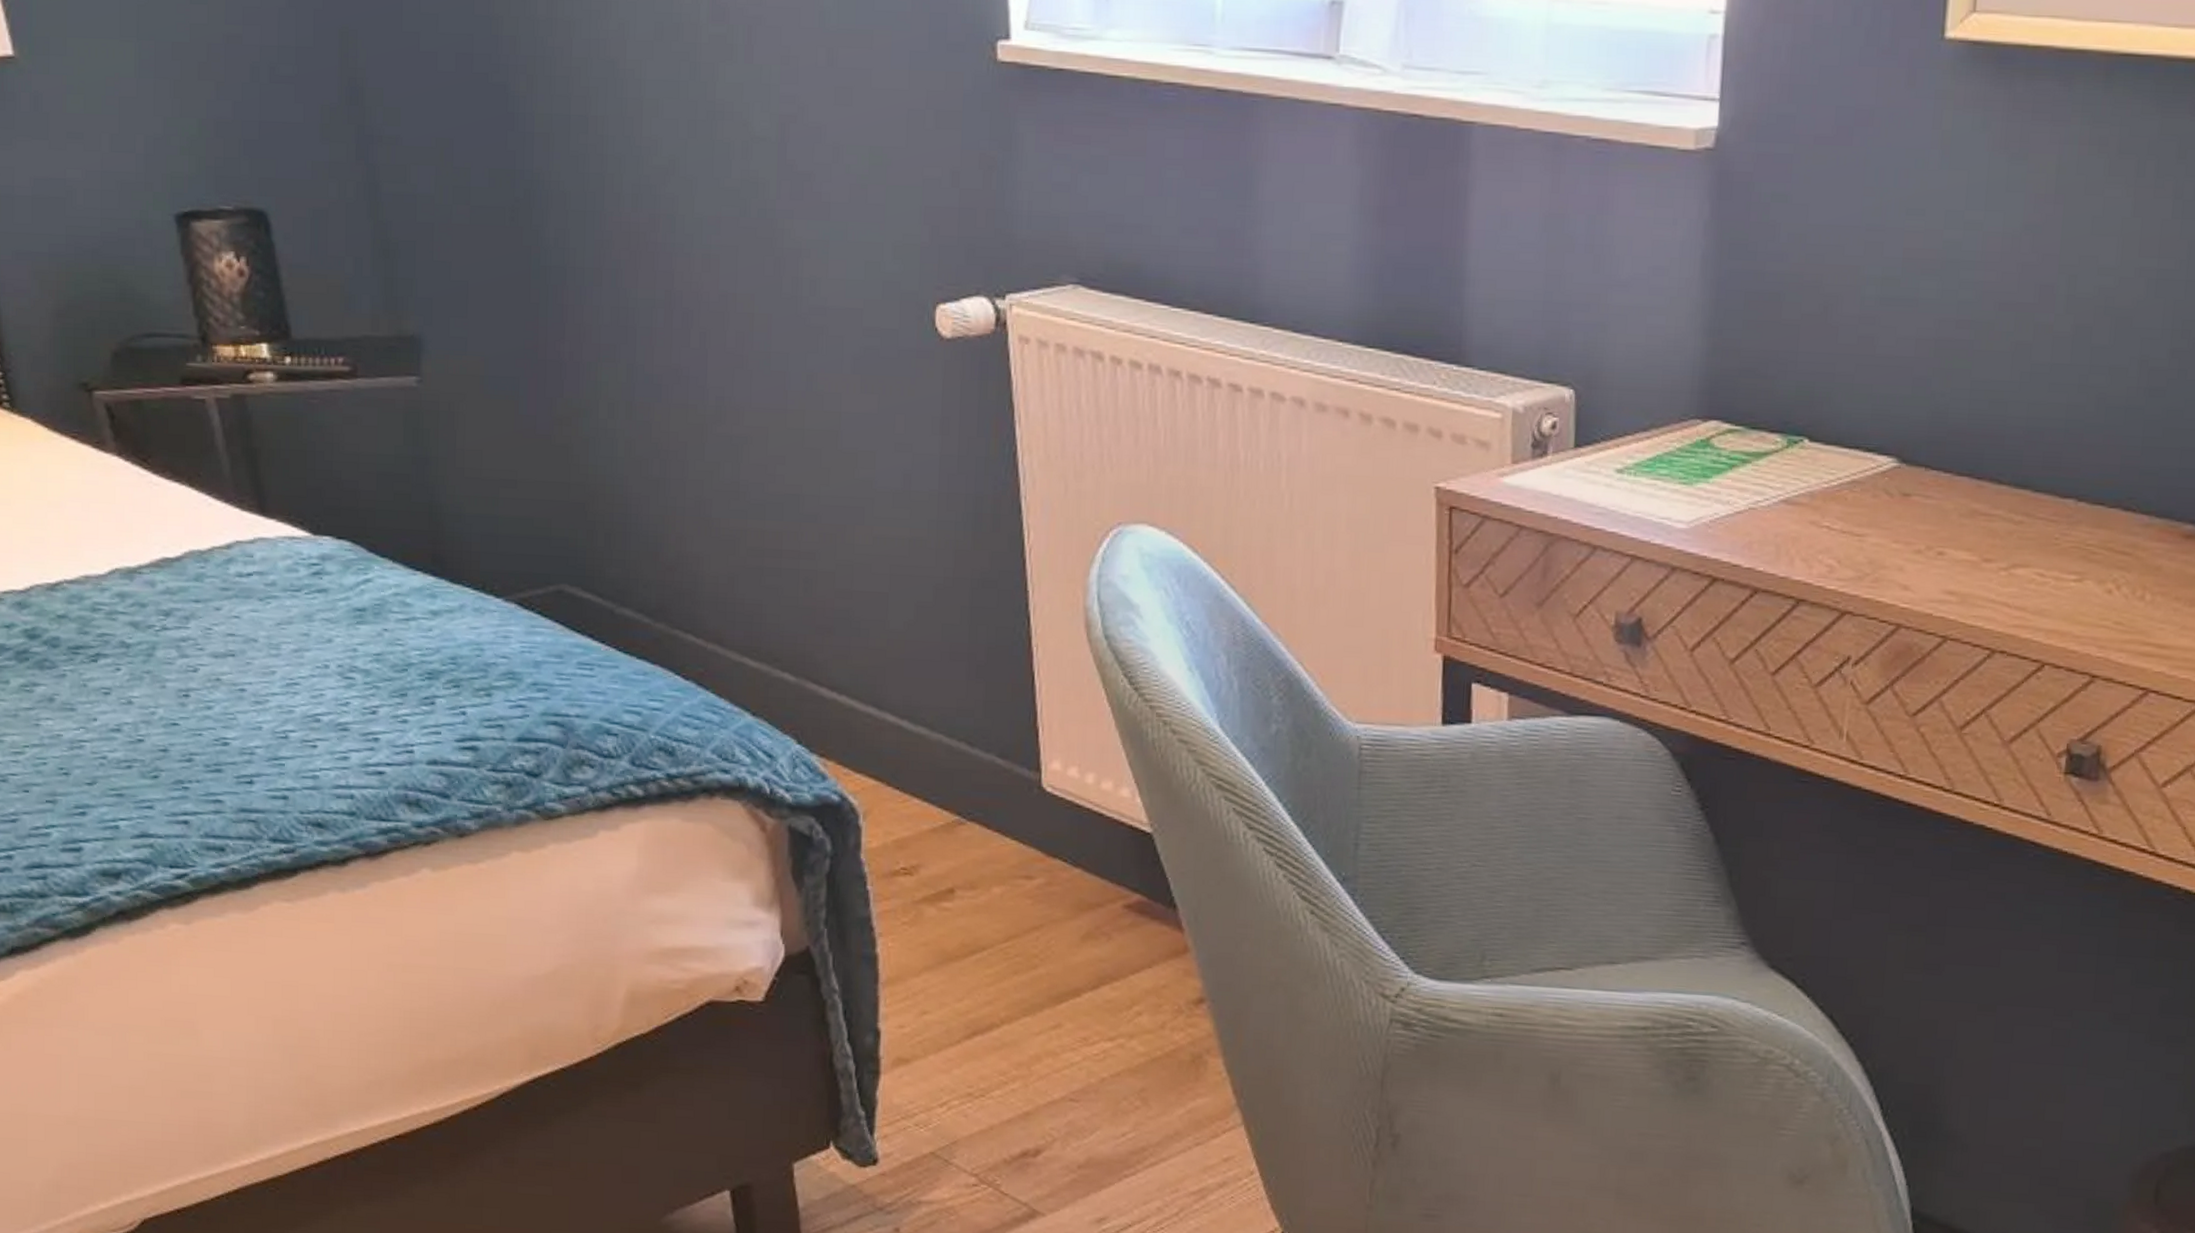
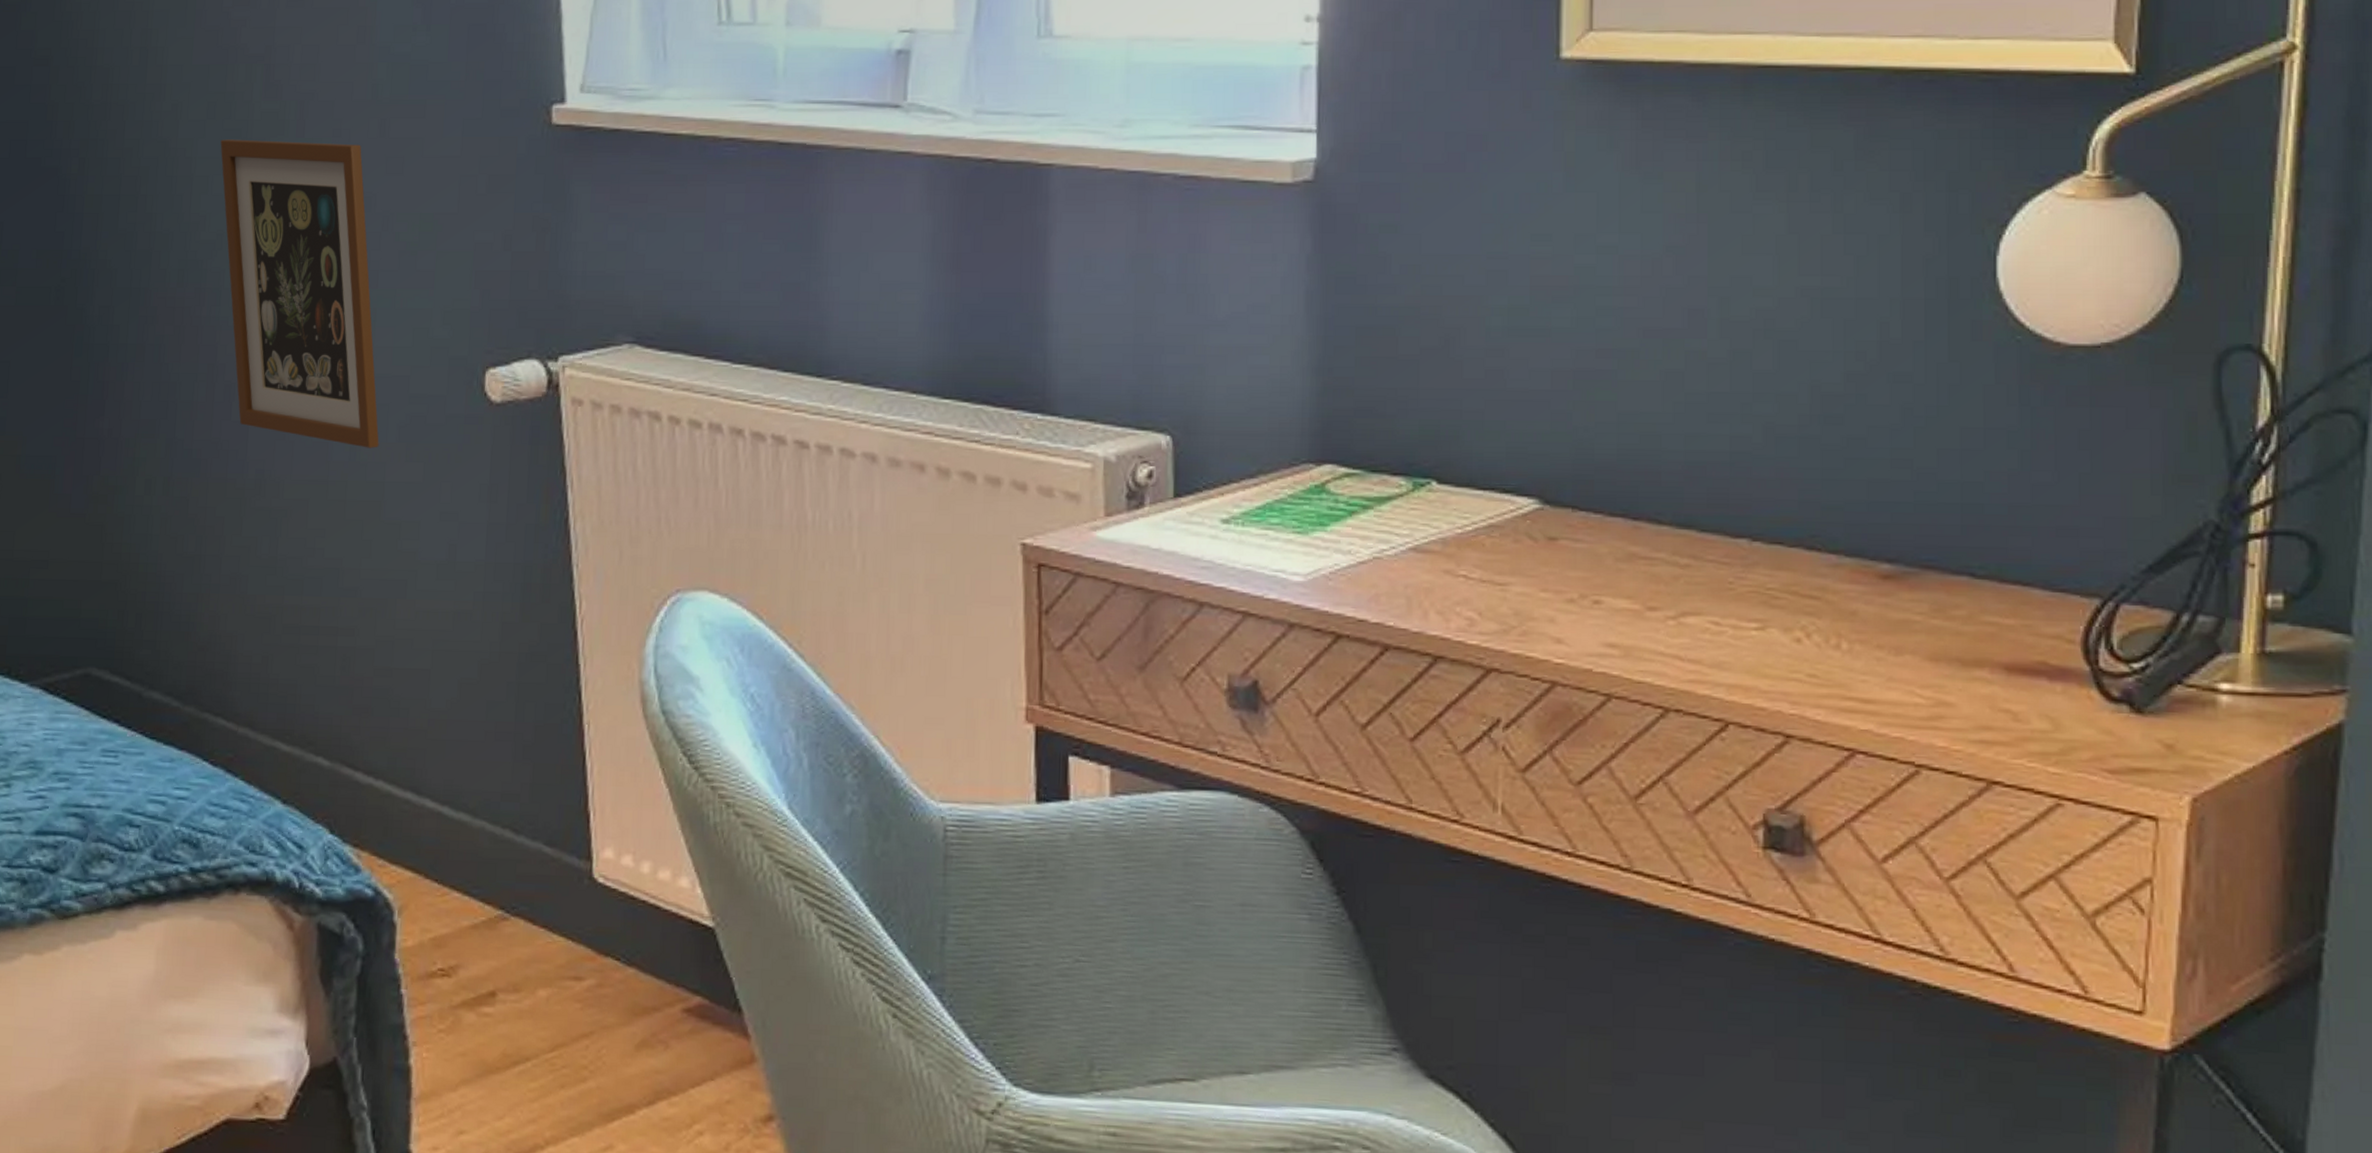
picture frame: none [669,62,835,379] -> present [220,139,379,448]

